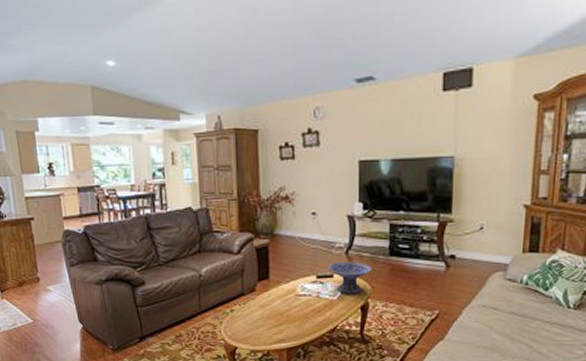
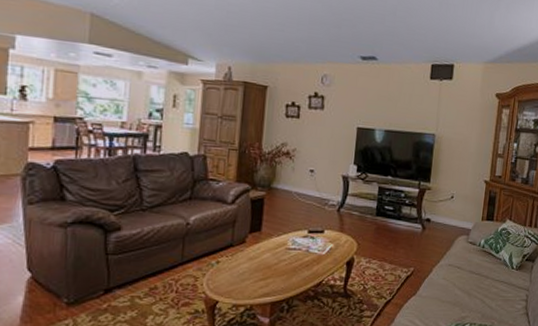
decorative bowl: present [328,261,372,294] -> none [319,218,360,250]

